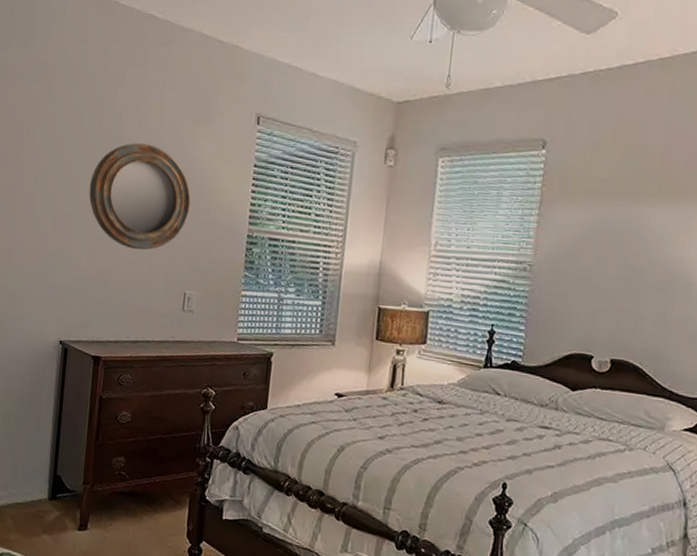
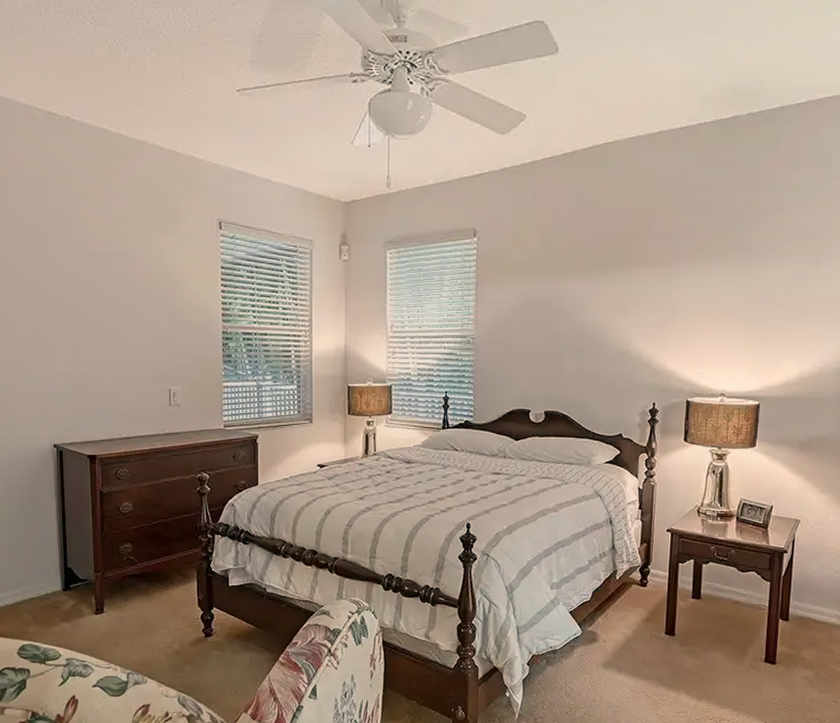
home mirror: present [89,143,191,250] -> none [64,253,165,353]

